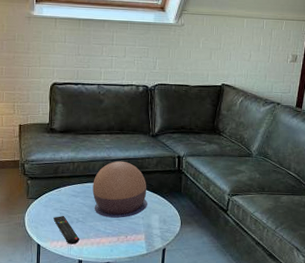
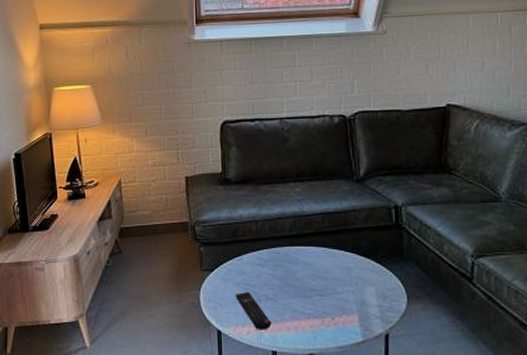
decorative bowl: present [92,161,147,218] -> none [283,216,358,293]

